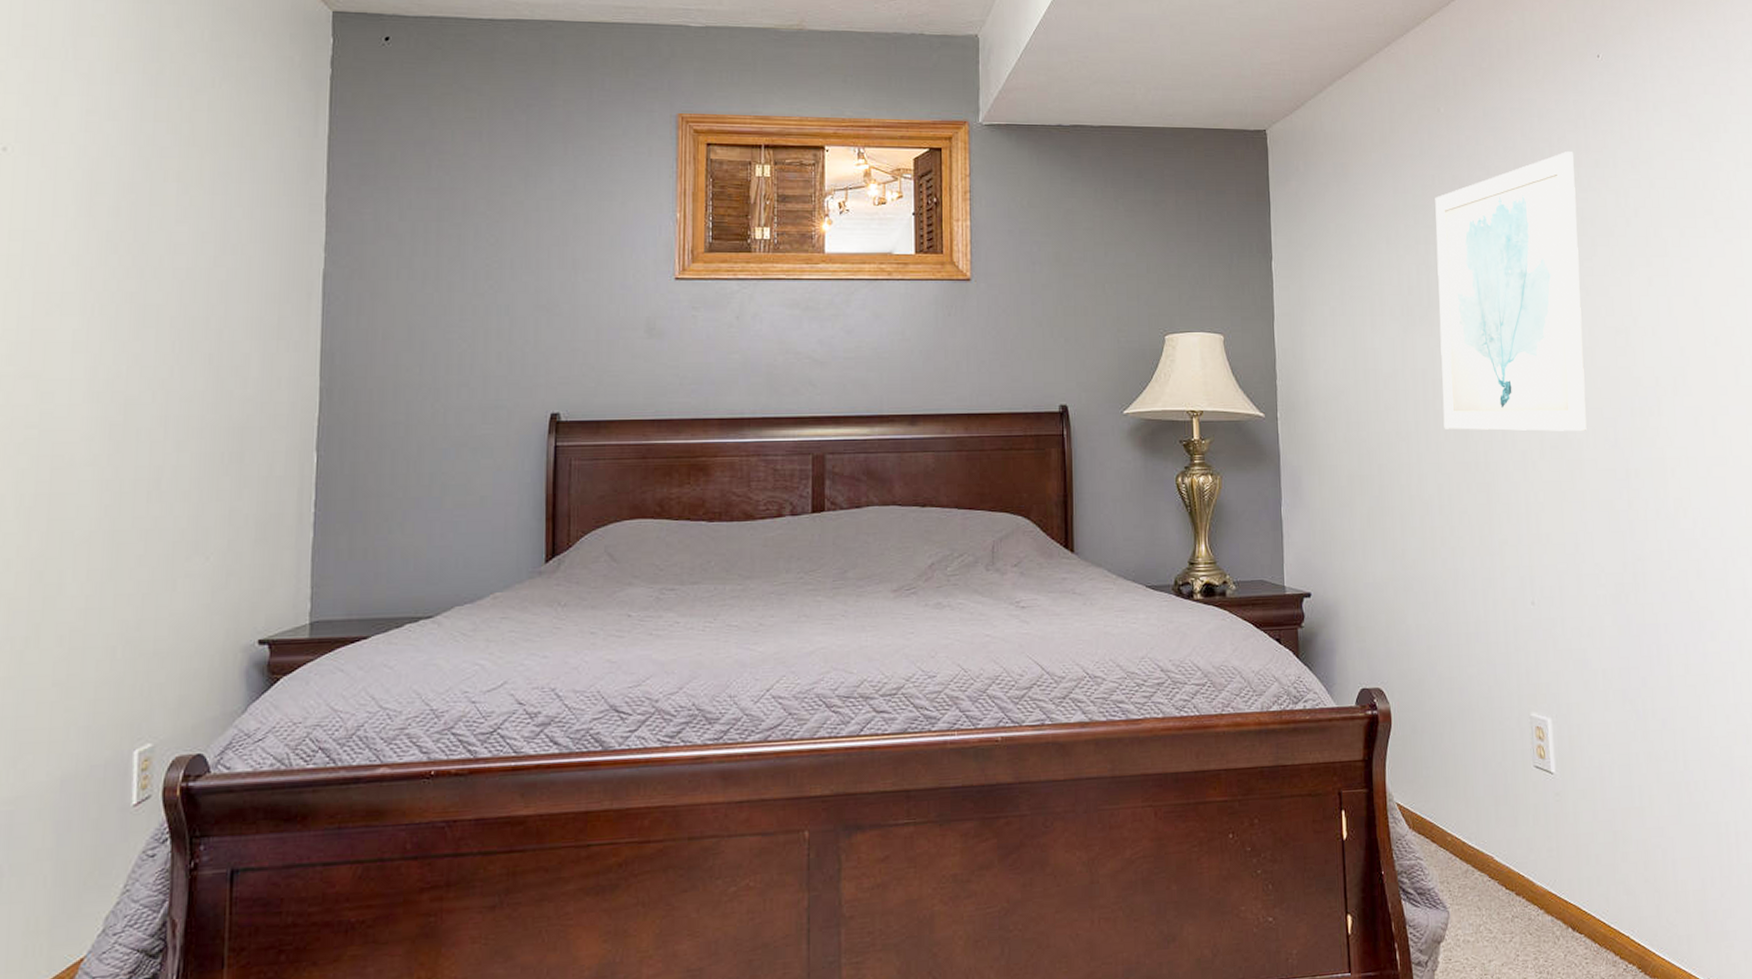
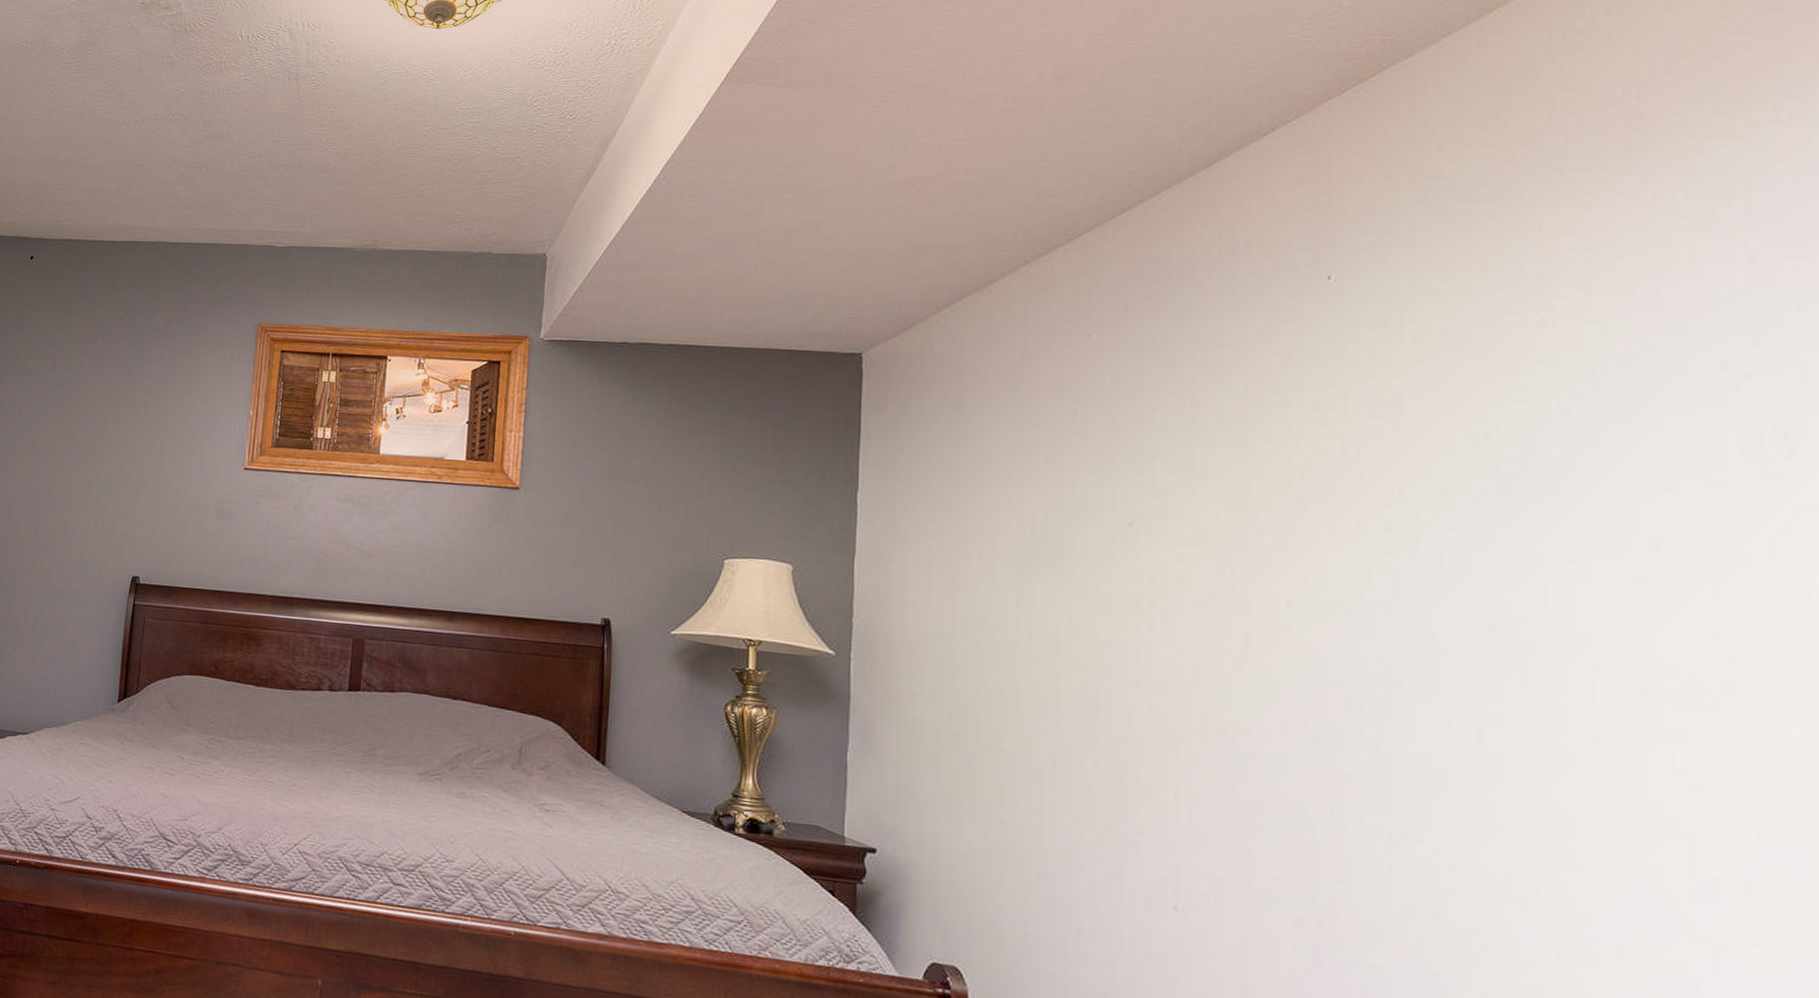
wall art: present [1435,152,1587,431] -> none [1066,389,1282,719]

